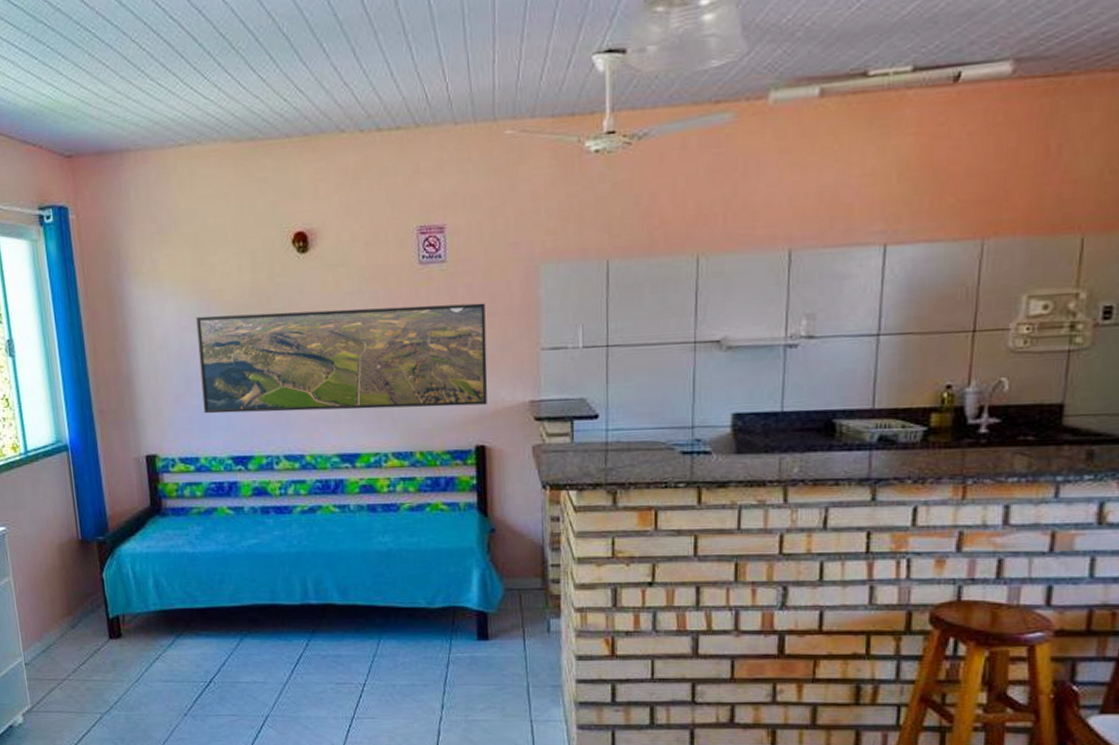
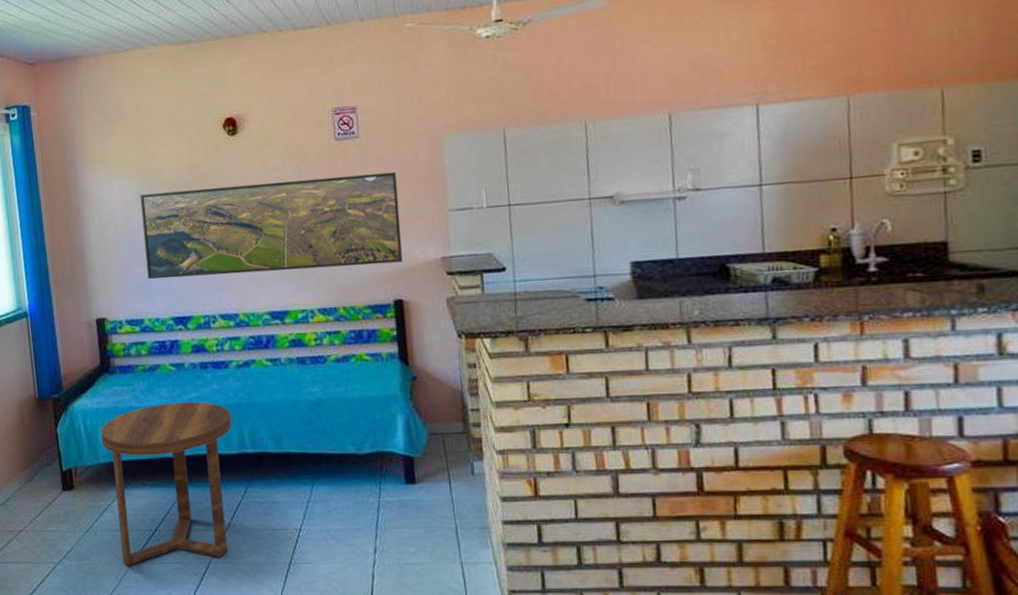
side table: none [150,548,294,718] -> present [100,401,232,566]

